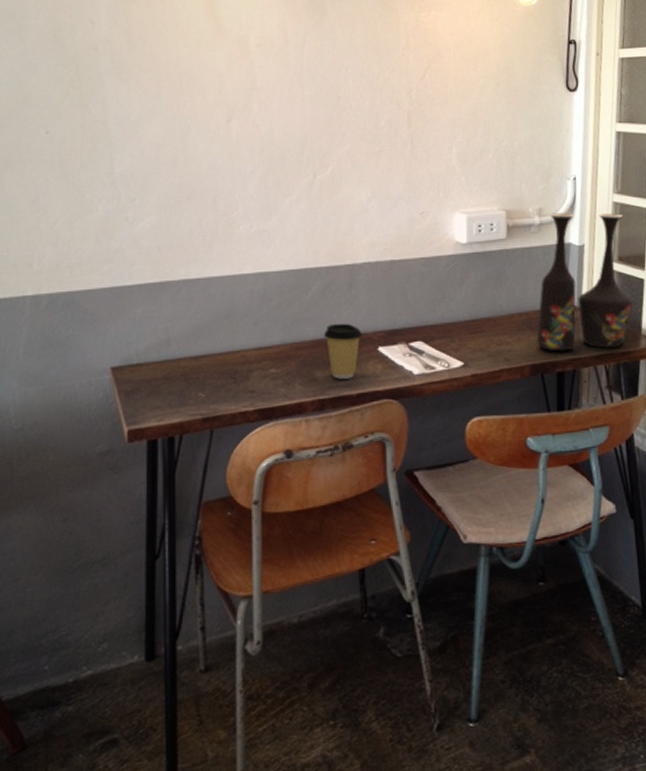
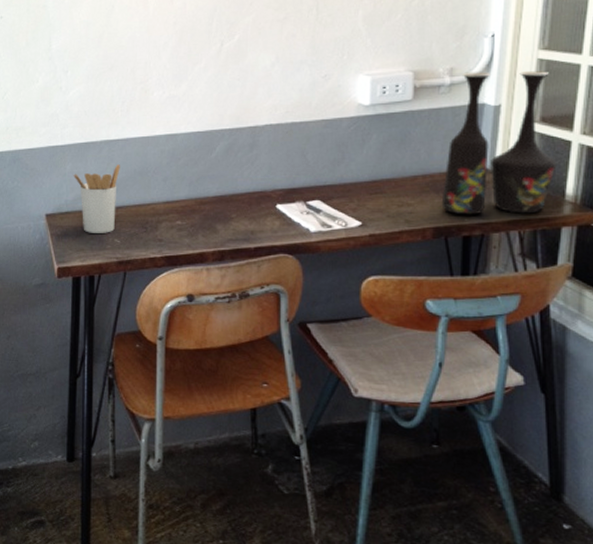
utensil holder: none [144,307,203,387] -> present [72,164,120,233]
coffee cup: present [324,323,363,379] -> none [226,181,262,233]

